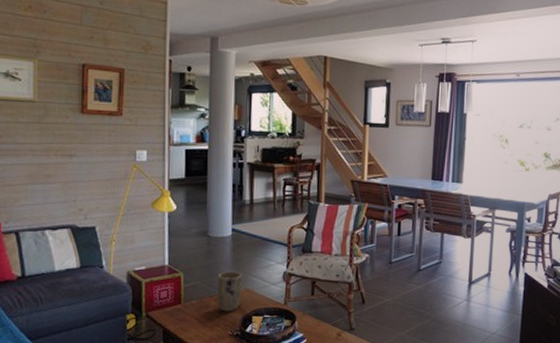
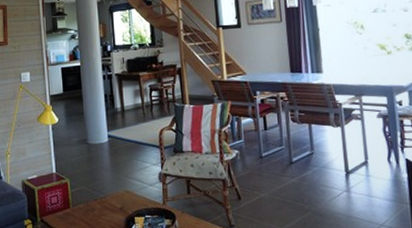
plant pot: present [216,271,242,312] -> none [99,175,122,214]

